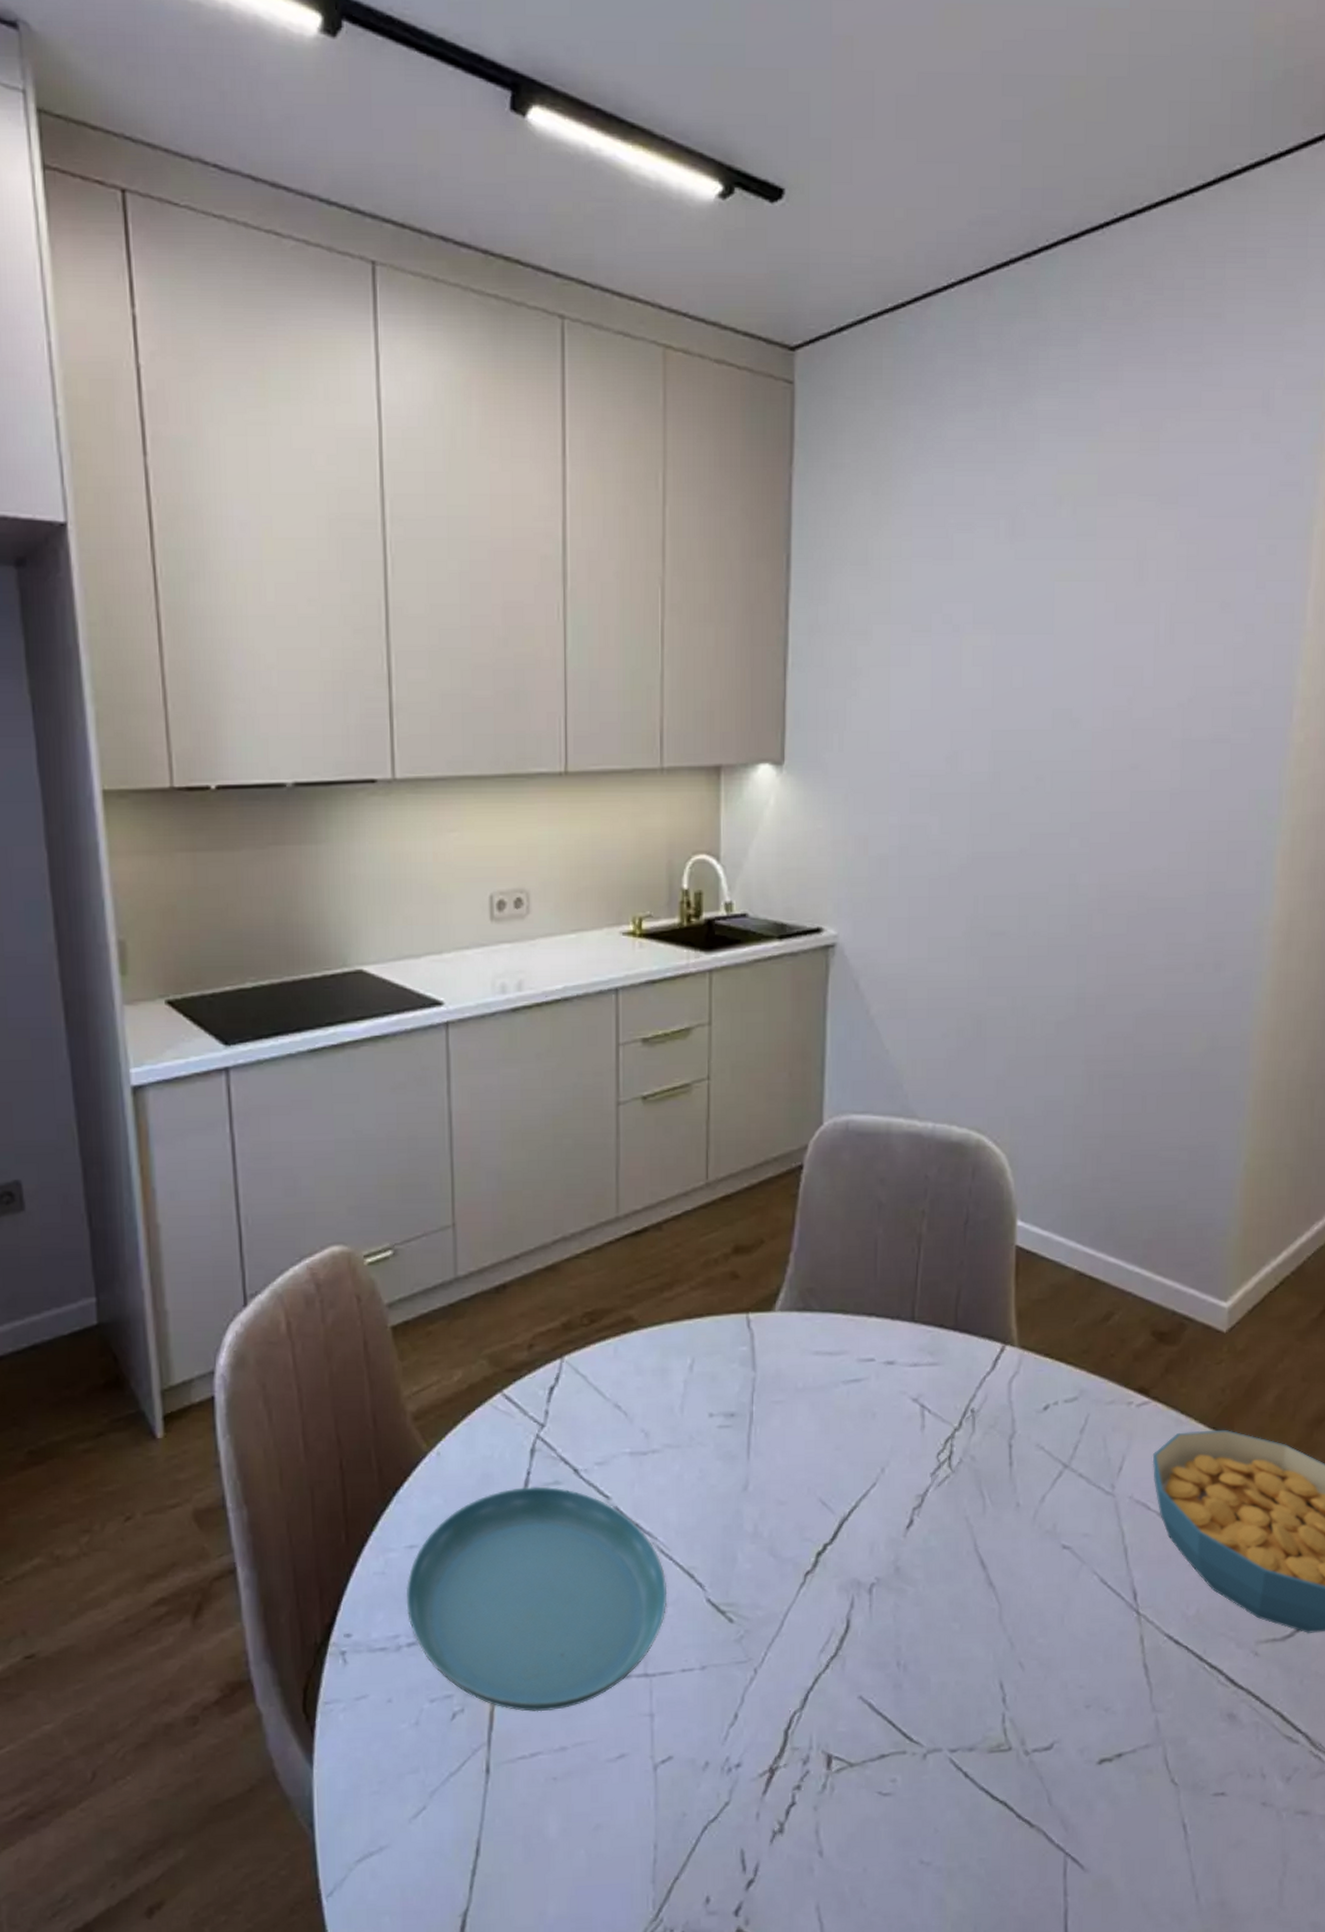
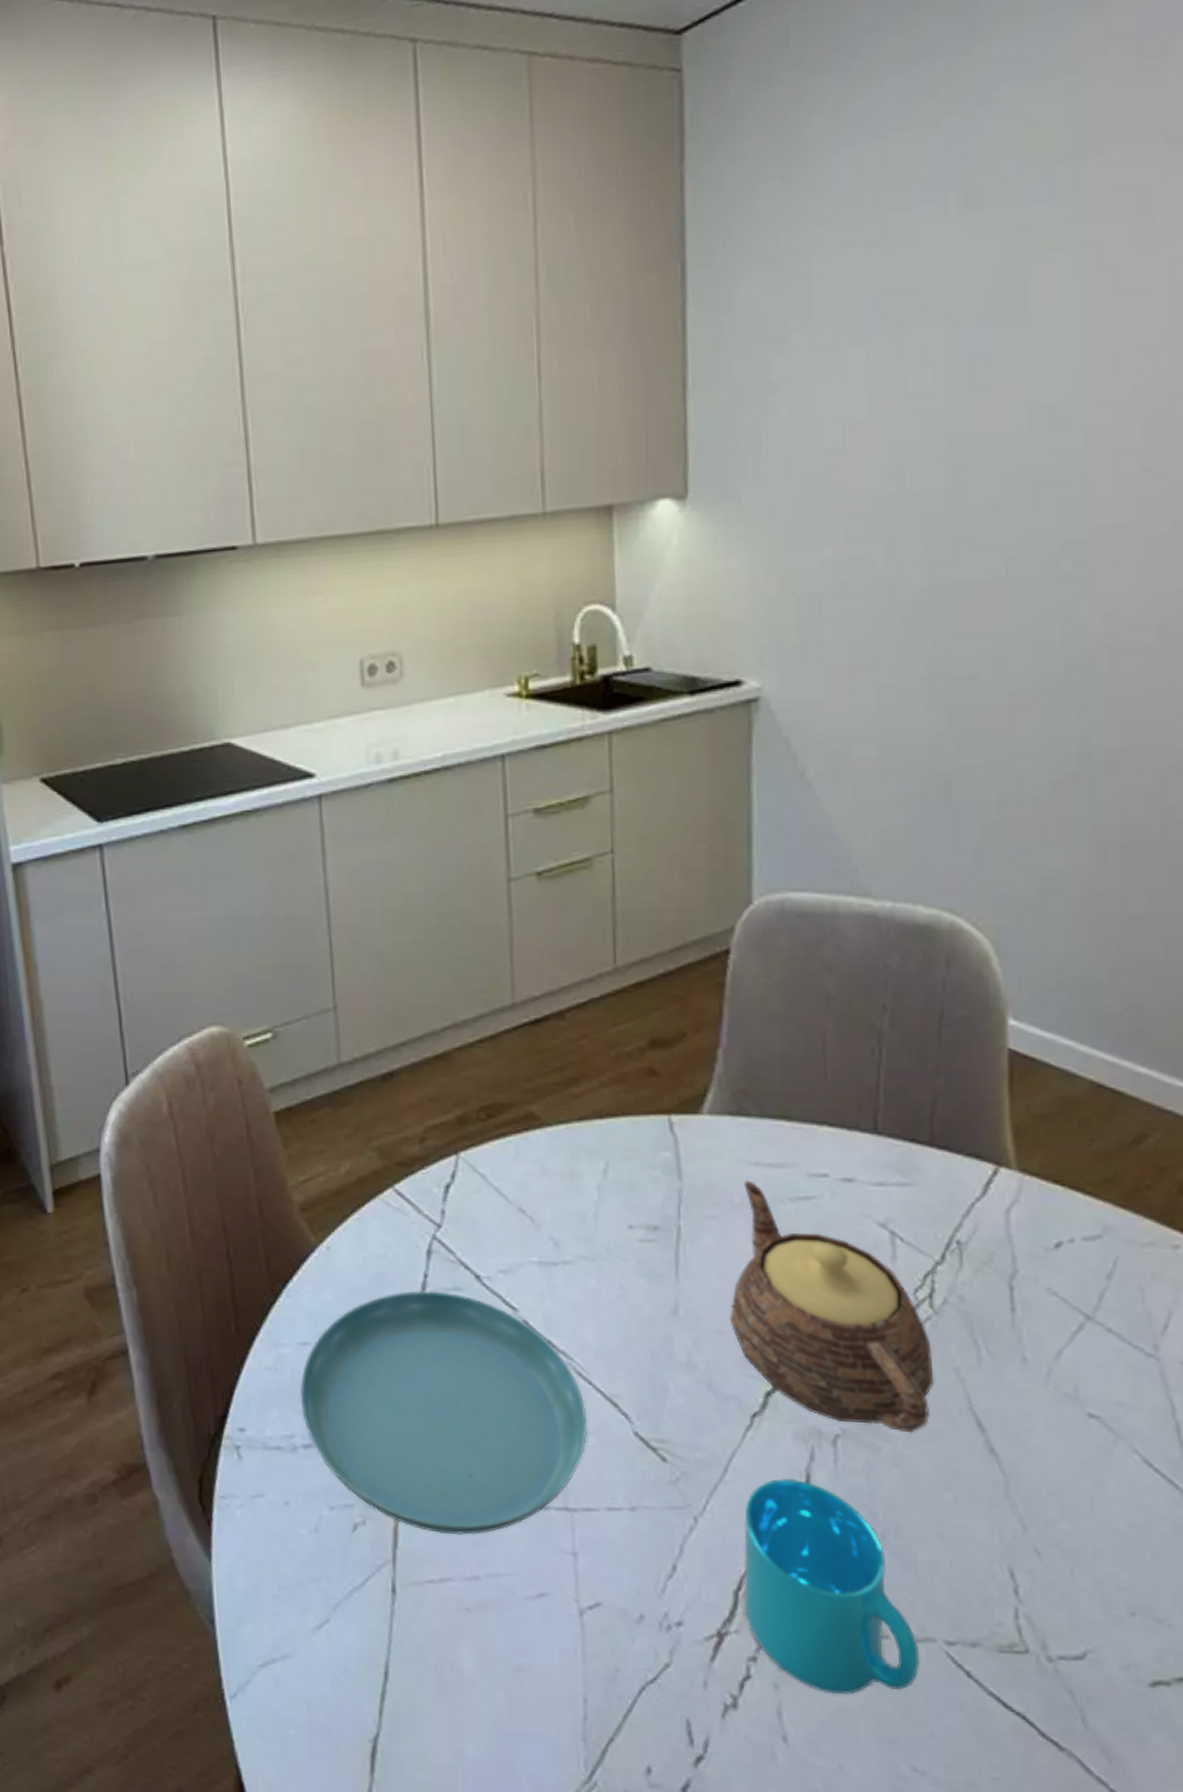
teapot: none [790,1368,950,1576] -> present [729,1180,934,1433]
cup: none [792,1625,930,1808] -> present [743,1477,920,1695]

